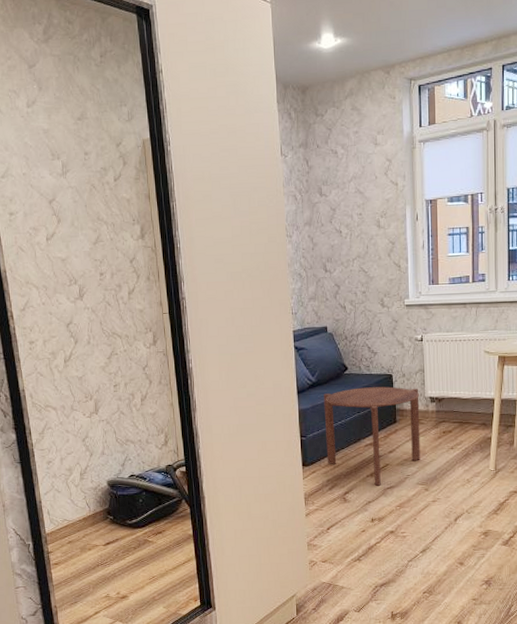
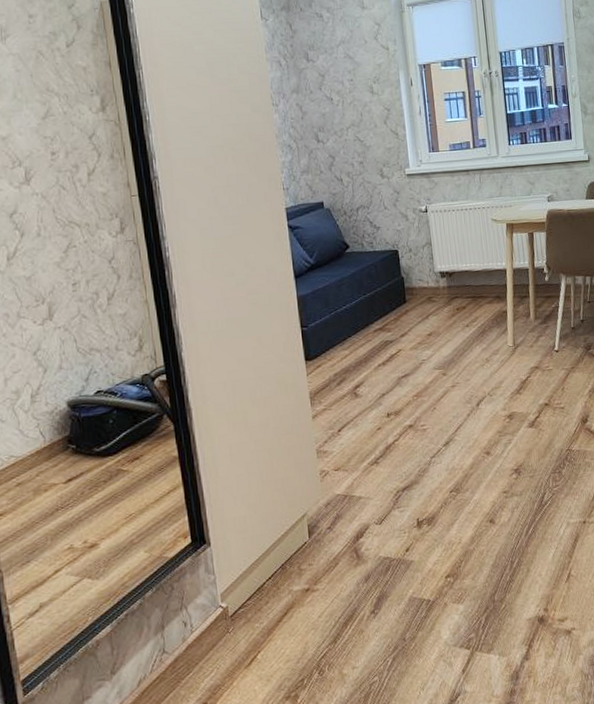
side table: present [324,386,421,486] -> none [324,263,435,375]

